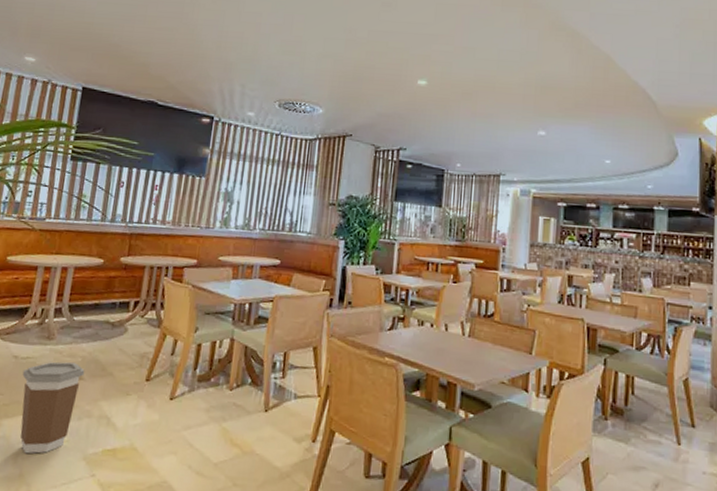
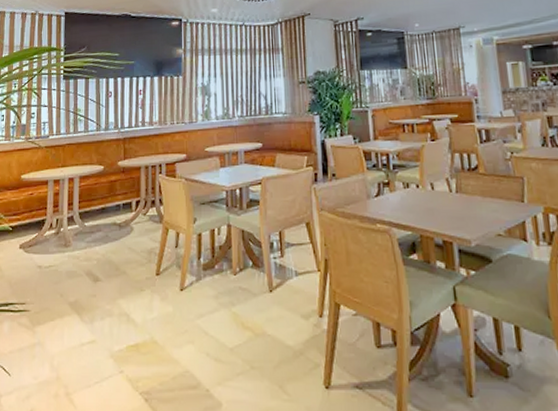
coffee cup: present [20,361,85,454] -> none [47,265,101,357]

